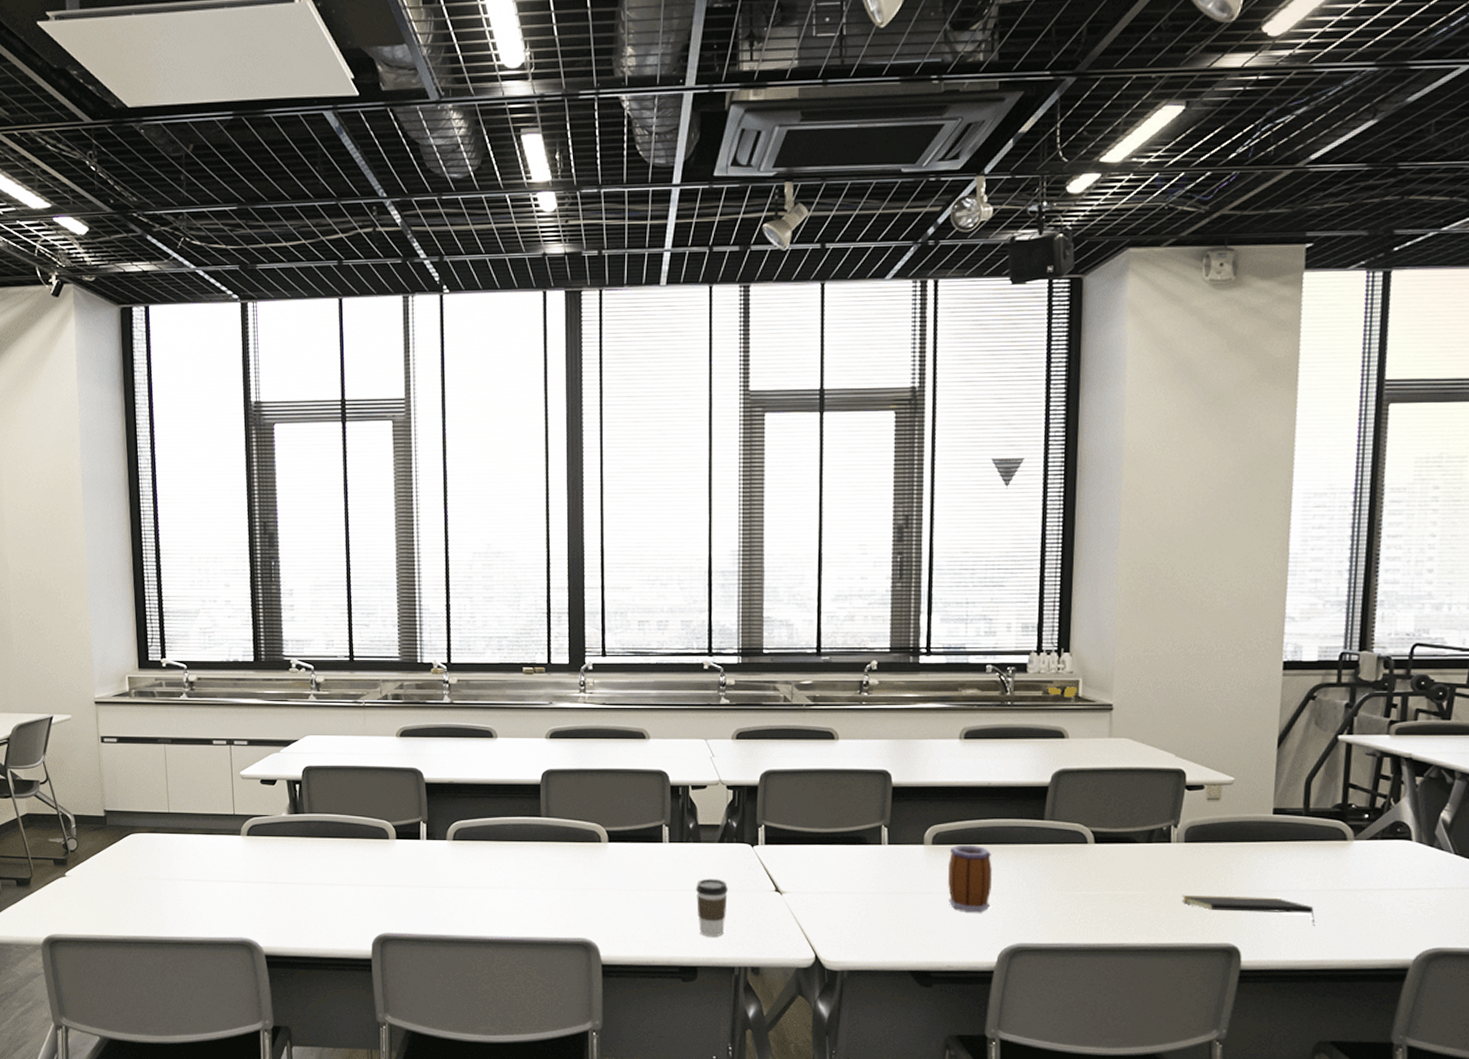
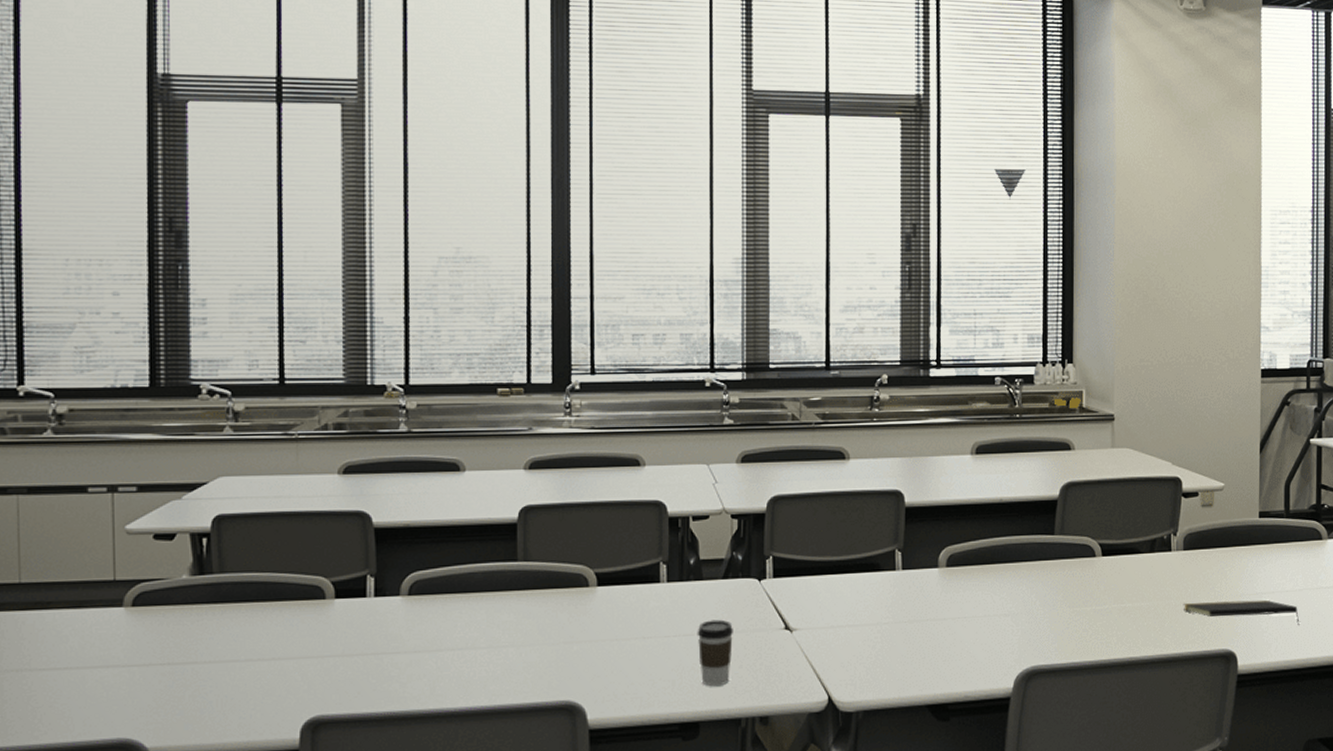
mug: present [948,844,993,913] -> none [963,565,1007,637]

